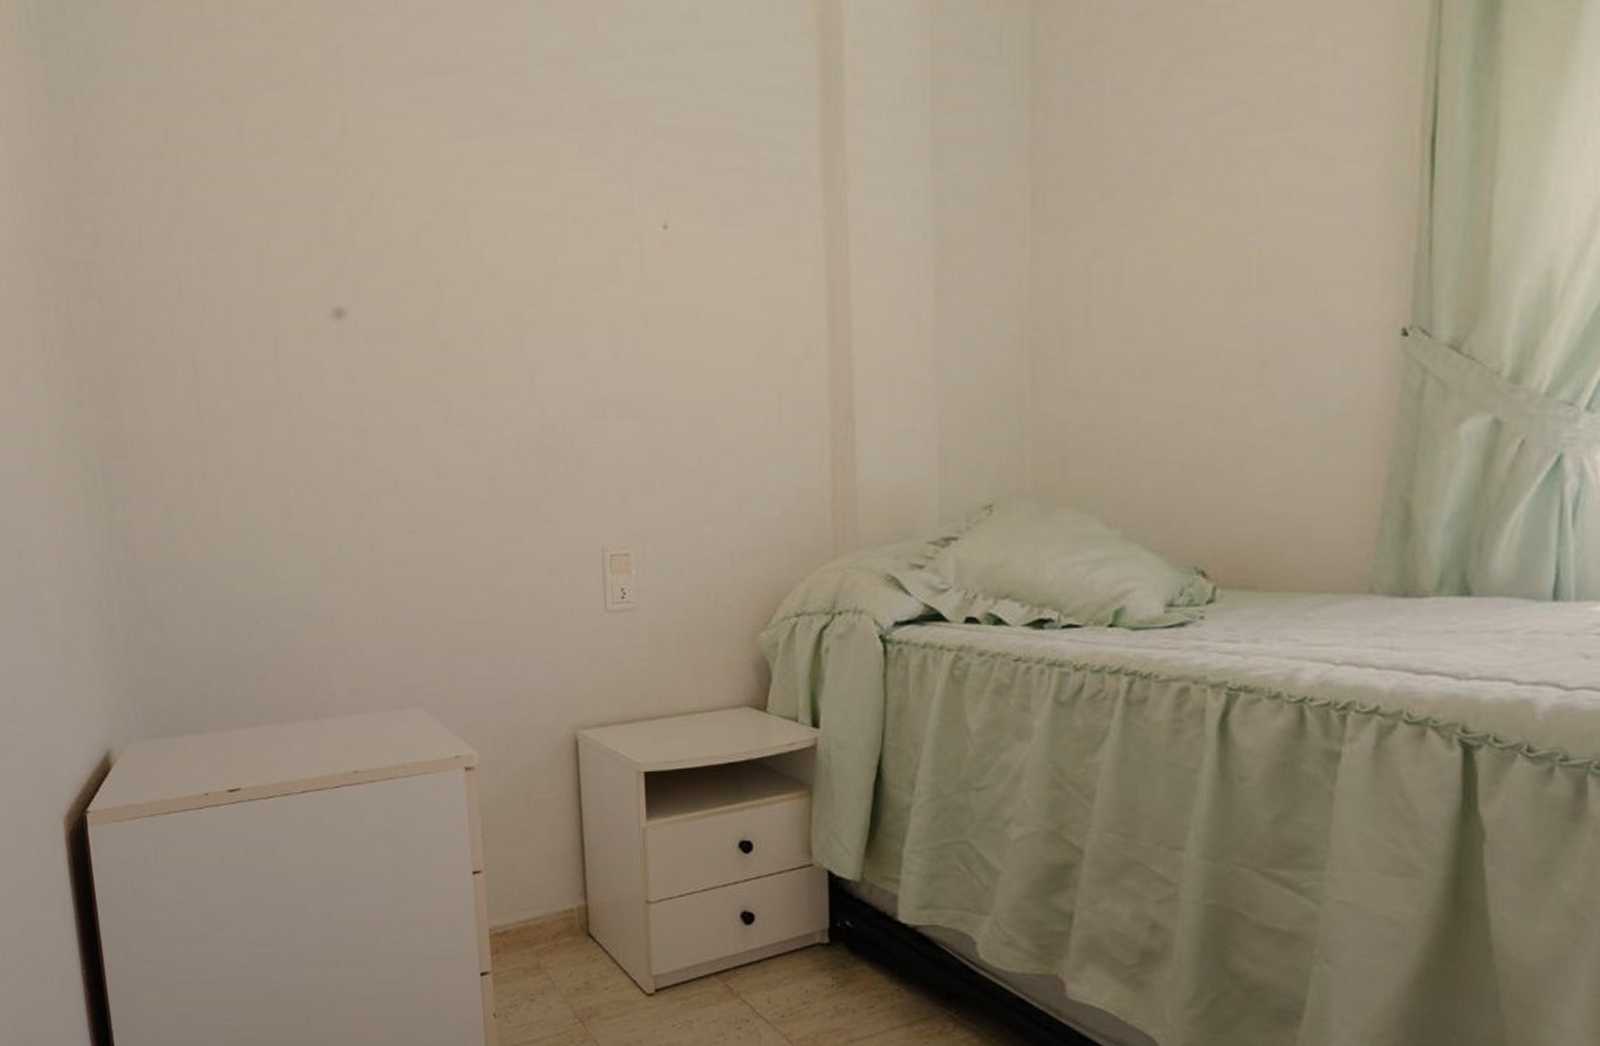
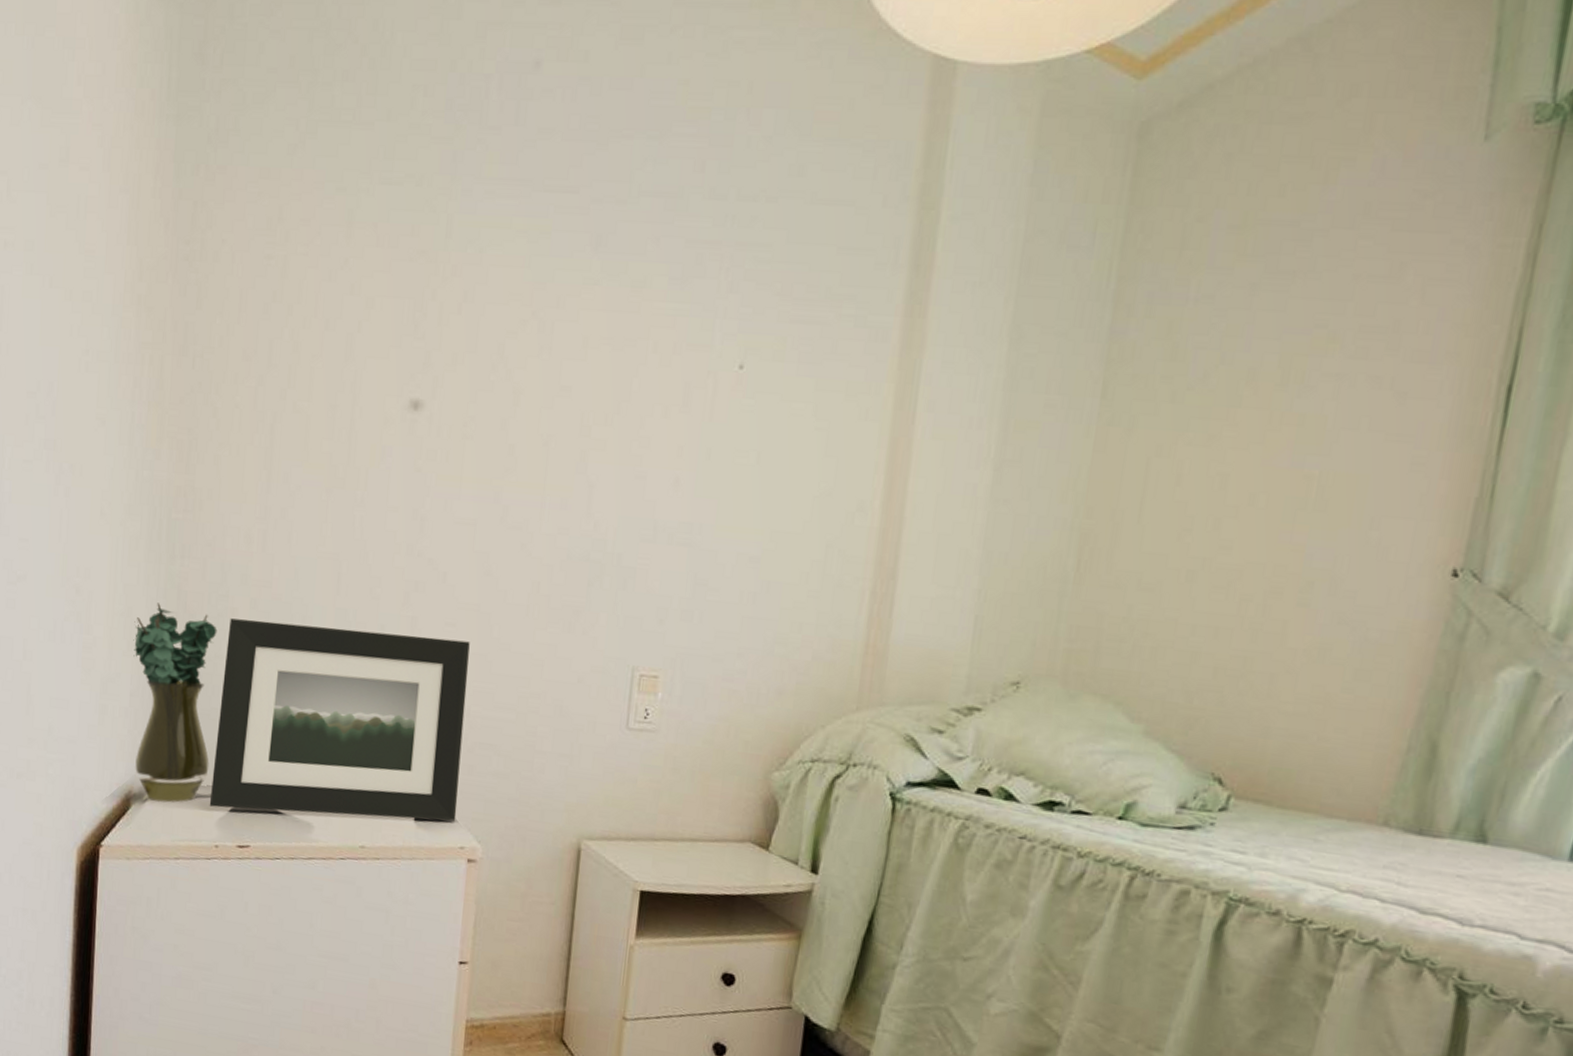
vase: none [84,555,186,758] -> present [133,603,217,803]
picture frame: none [182,547,447,755] -> present [209,618,470,821]

